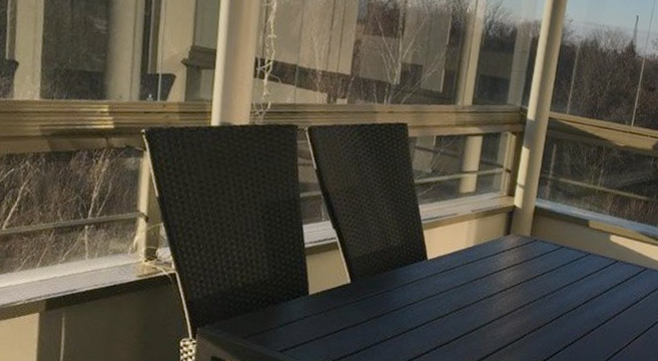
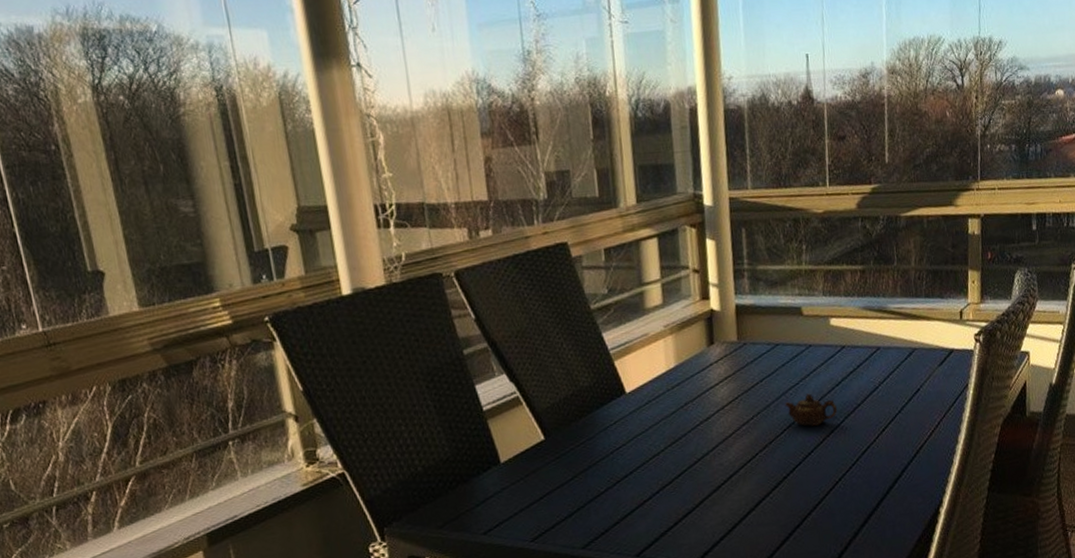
teapot: none [558,293,601,322] -> present [785,393,837,426]

